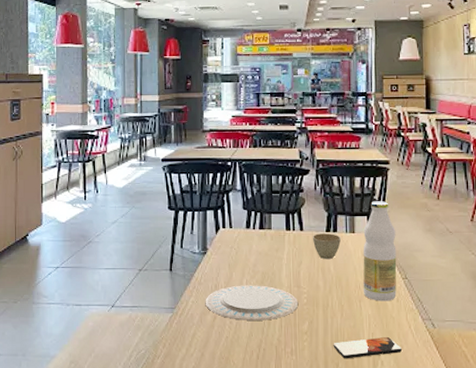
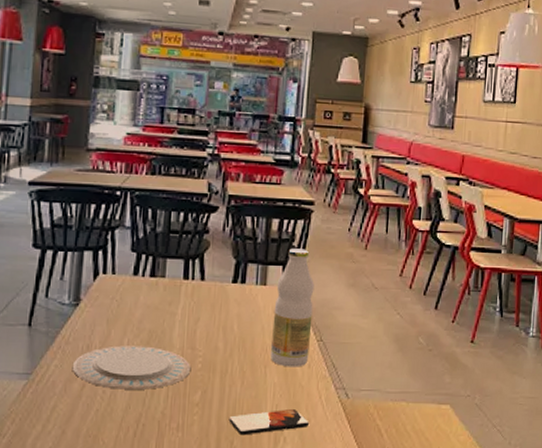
cup: present [312,233,341,260] -> none [214,285,249,317]

